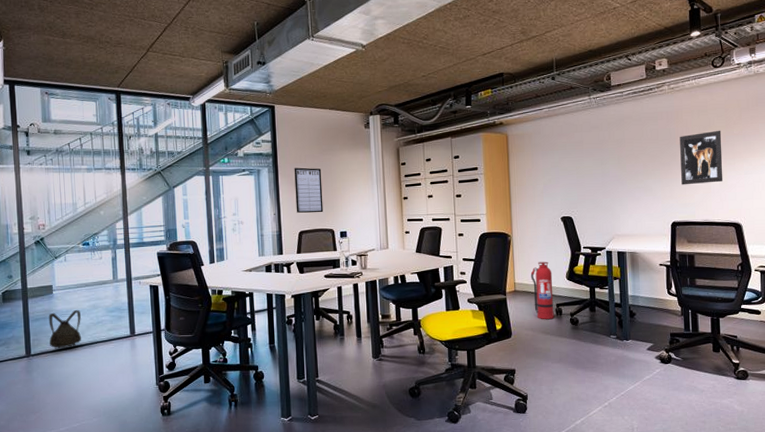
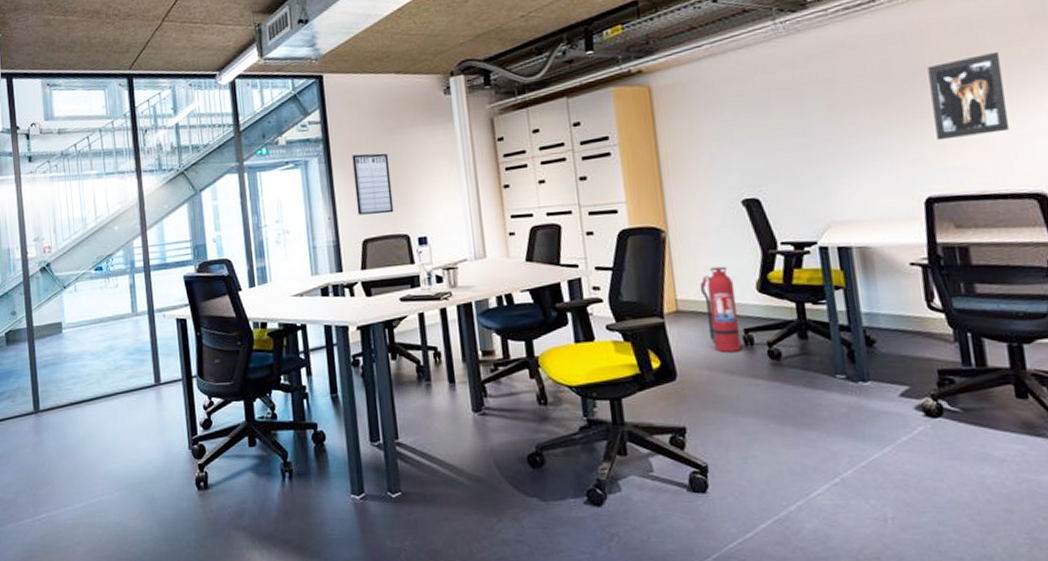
backpack: present [48,310,82,349] -> none [58,353,98,403]

